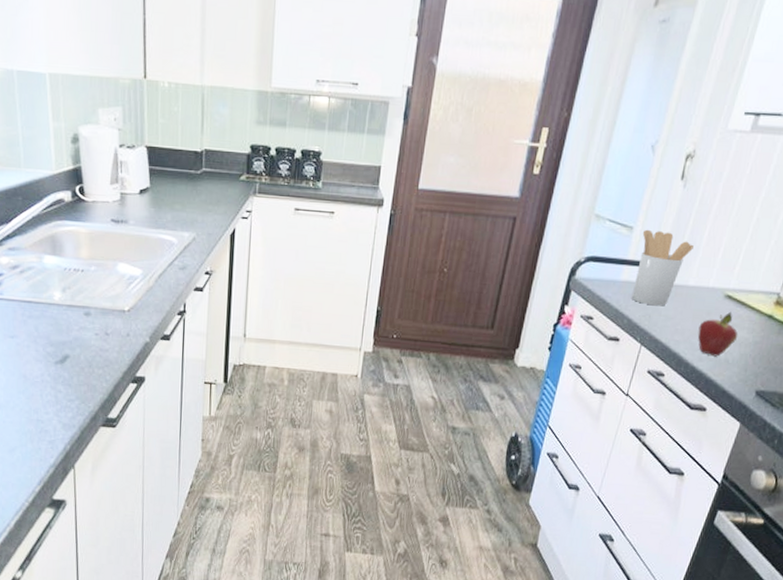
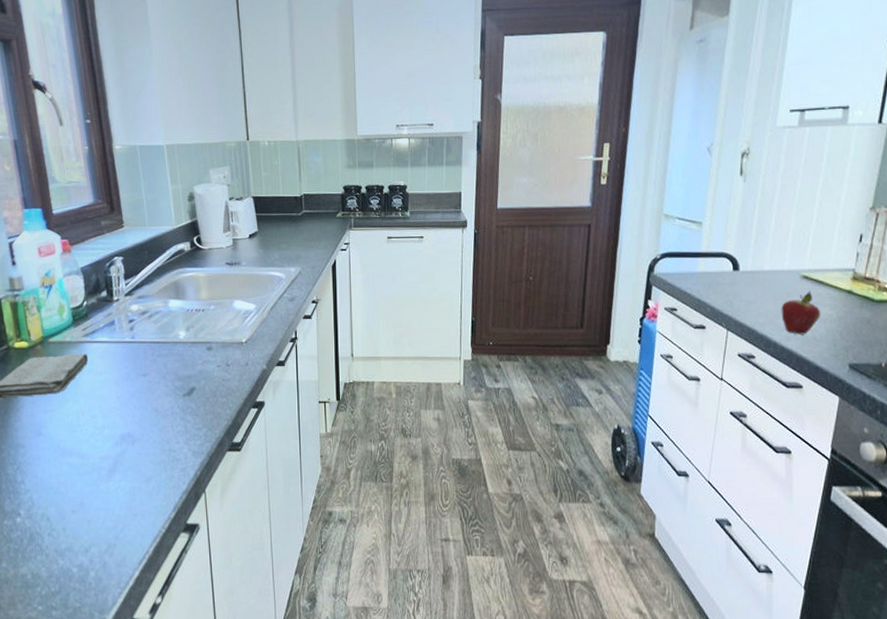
utensil holder: present [632,229,694,306] -> none [711,223,763,293]

